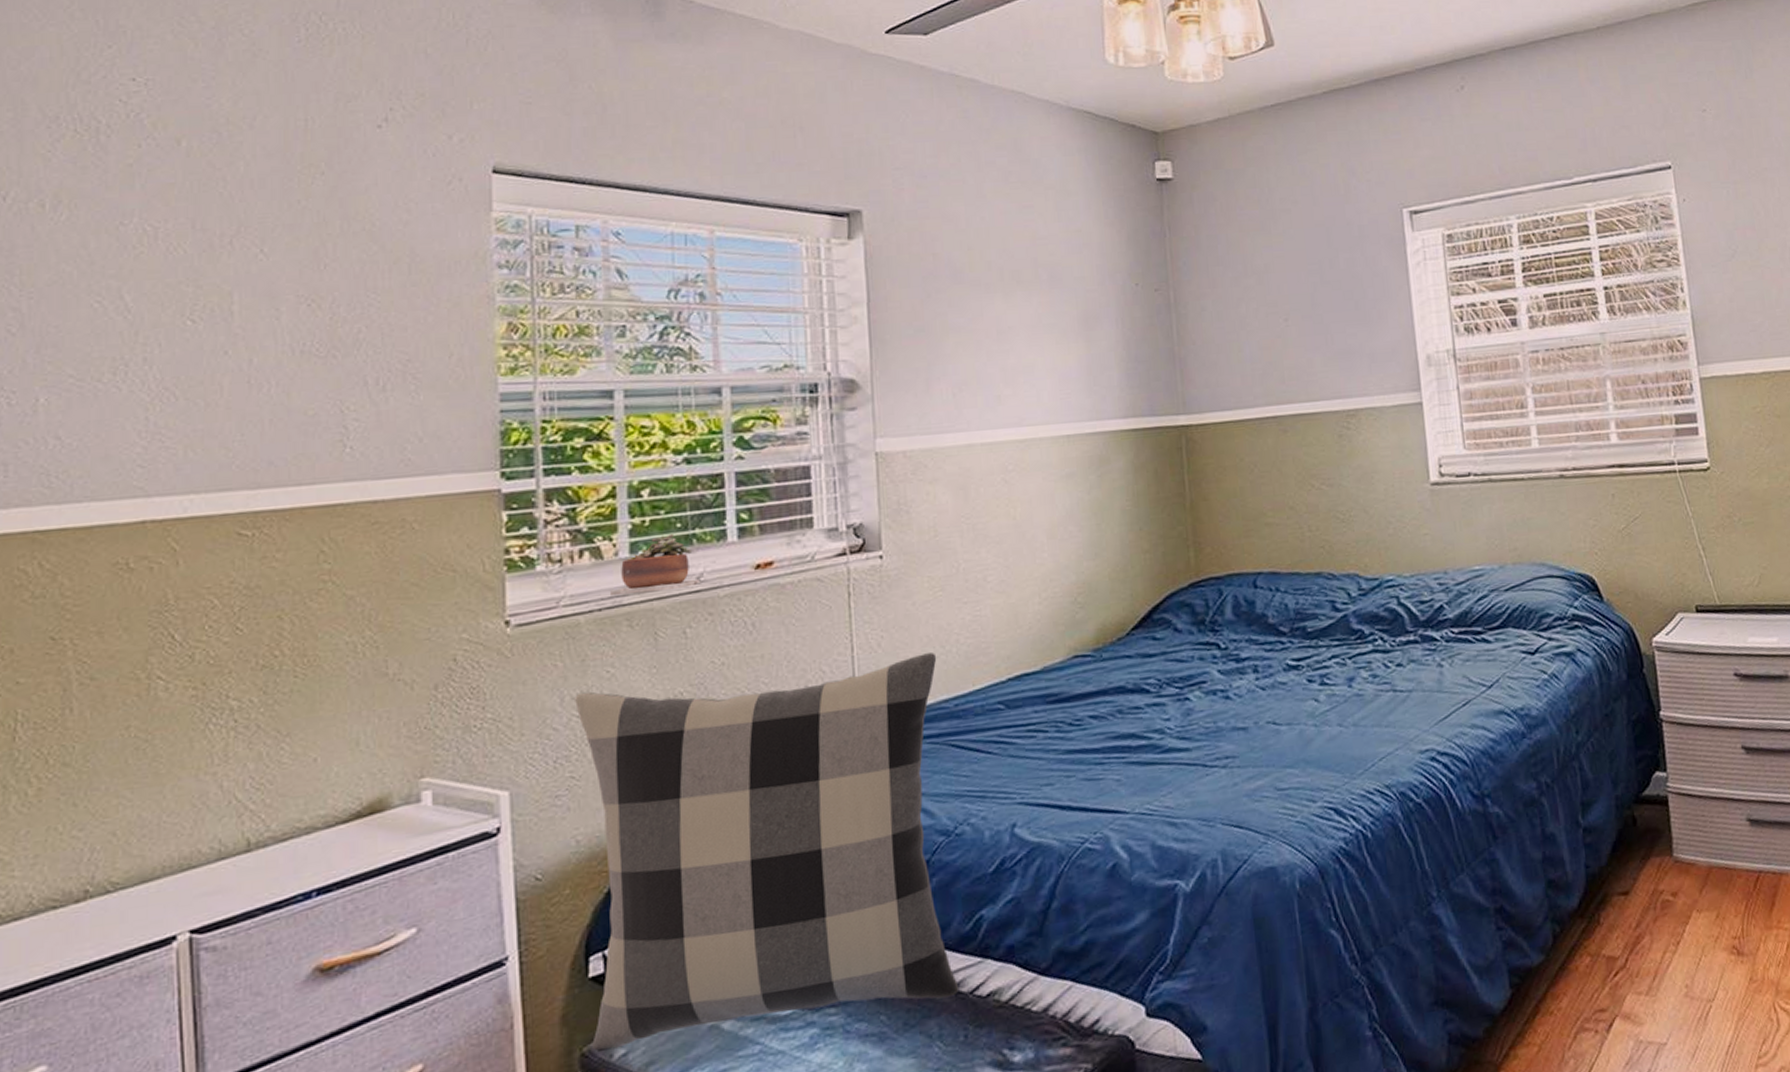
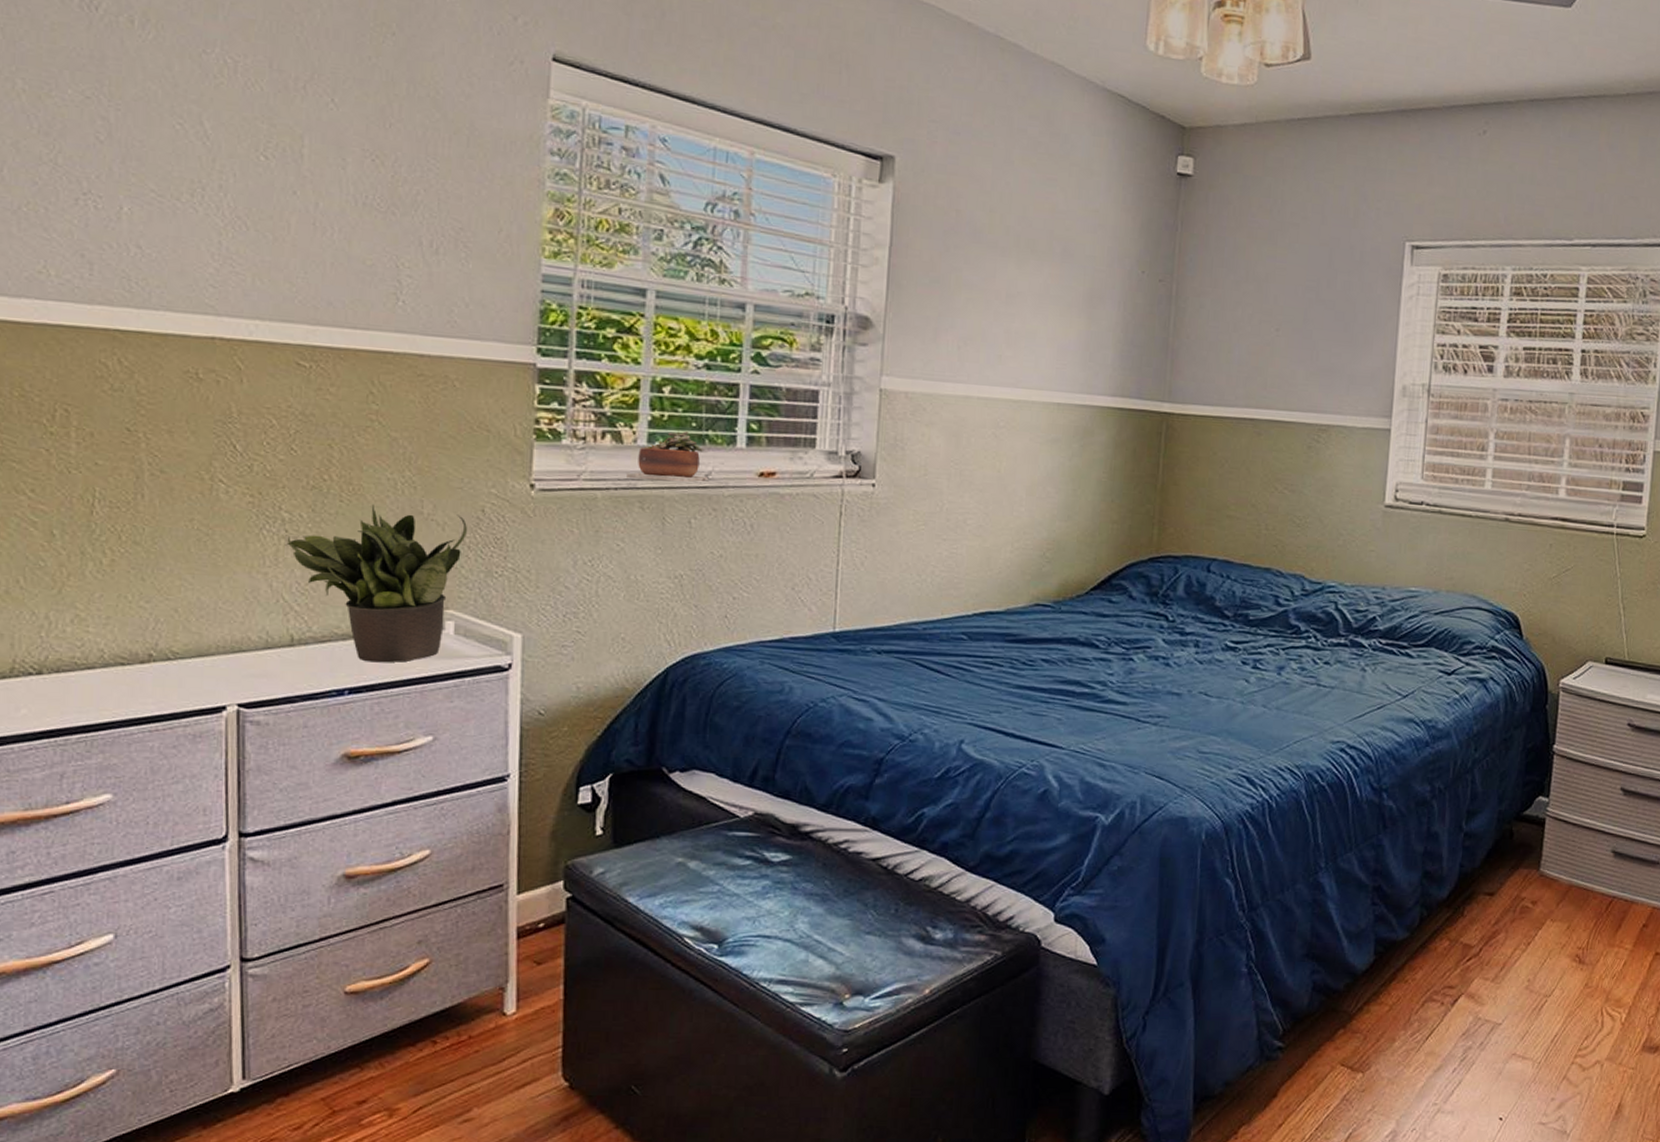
potted plant: none [236,668,438,854] -> present [286,504,467,663]
pillow: present [575,652,959,1052] -> none [576,559,913,876]

